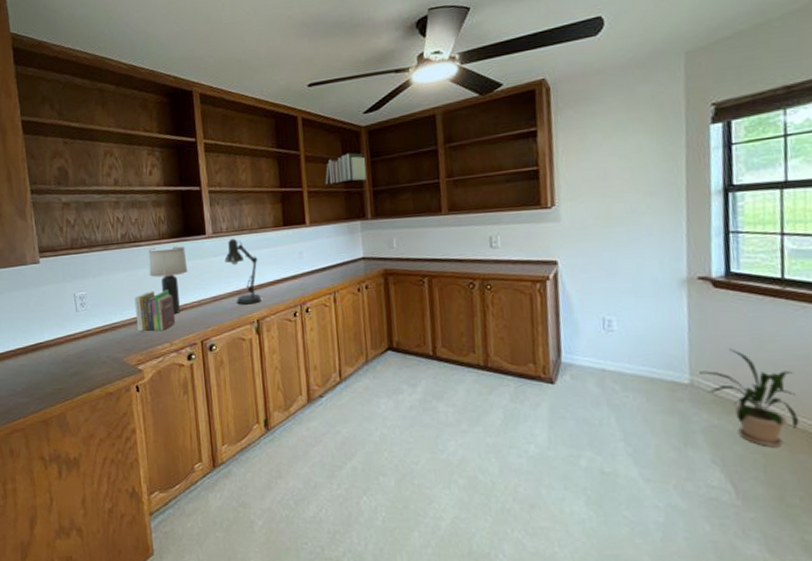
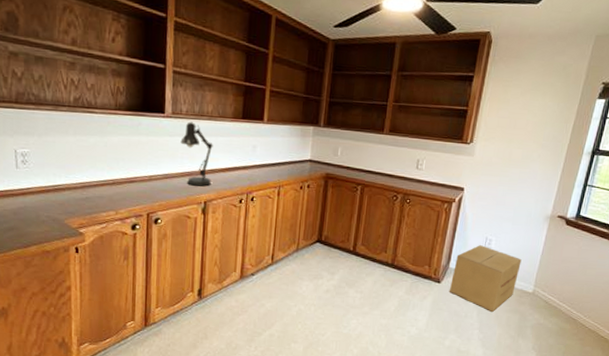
books: present [134,289,175,331] -> none [82,159,123,199]
table lamp: present [148,246,188,315] -> none [101,117,142,186]
books: present [325,152,367,186] -> none [288,61,328,91]
box: none [568,329,663,416] -> present [450,245,522,313]
house plant: present [699,348,799,448] -> none [540,270,598,342]

